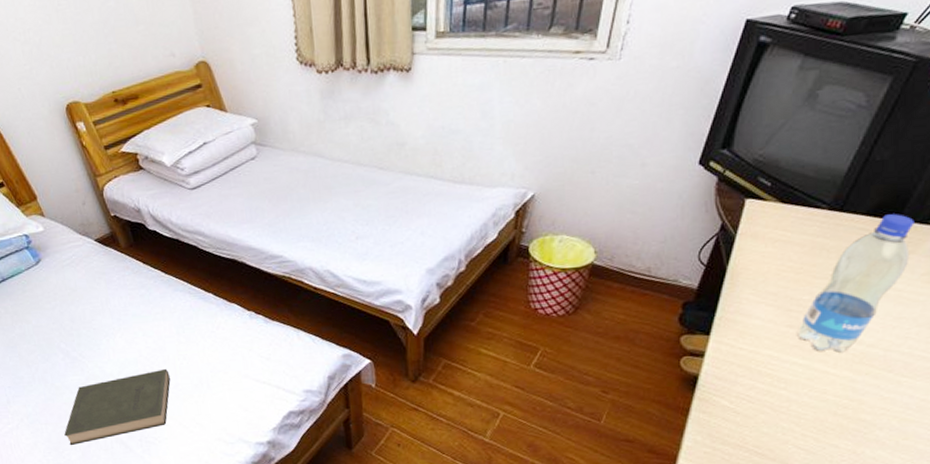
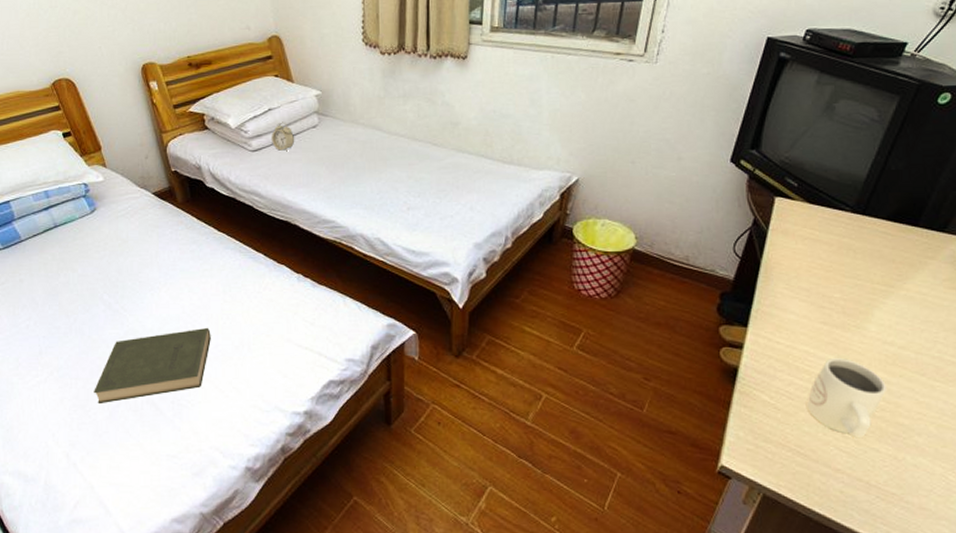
alarm clock: none [209,155,234,187] -> present [272,122,294,152]
mug: none [767,359,851,436] -> present [807,357,886,439]
bottle: present [798,214,914,353] -> none [831,221,932,353]

